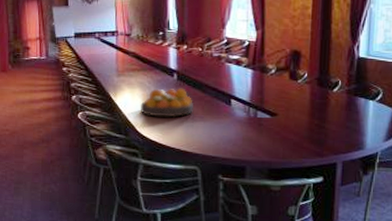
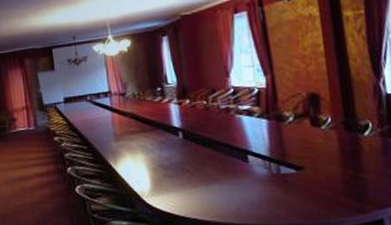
fruit bowl: present [140,88,193,118] -> none [144,147,206,183]

